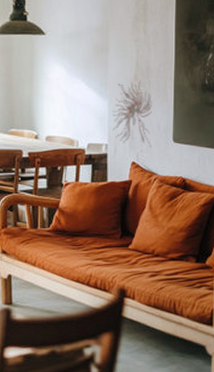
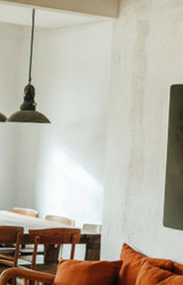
wall sculpture: present [112,79,152,148] -> none [107,166,145,230]

